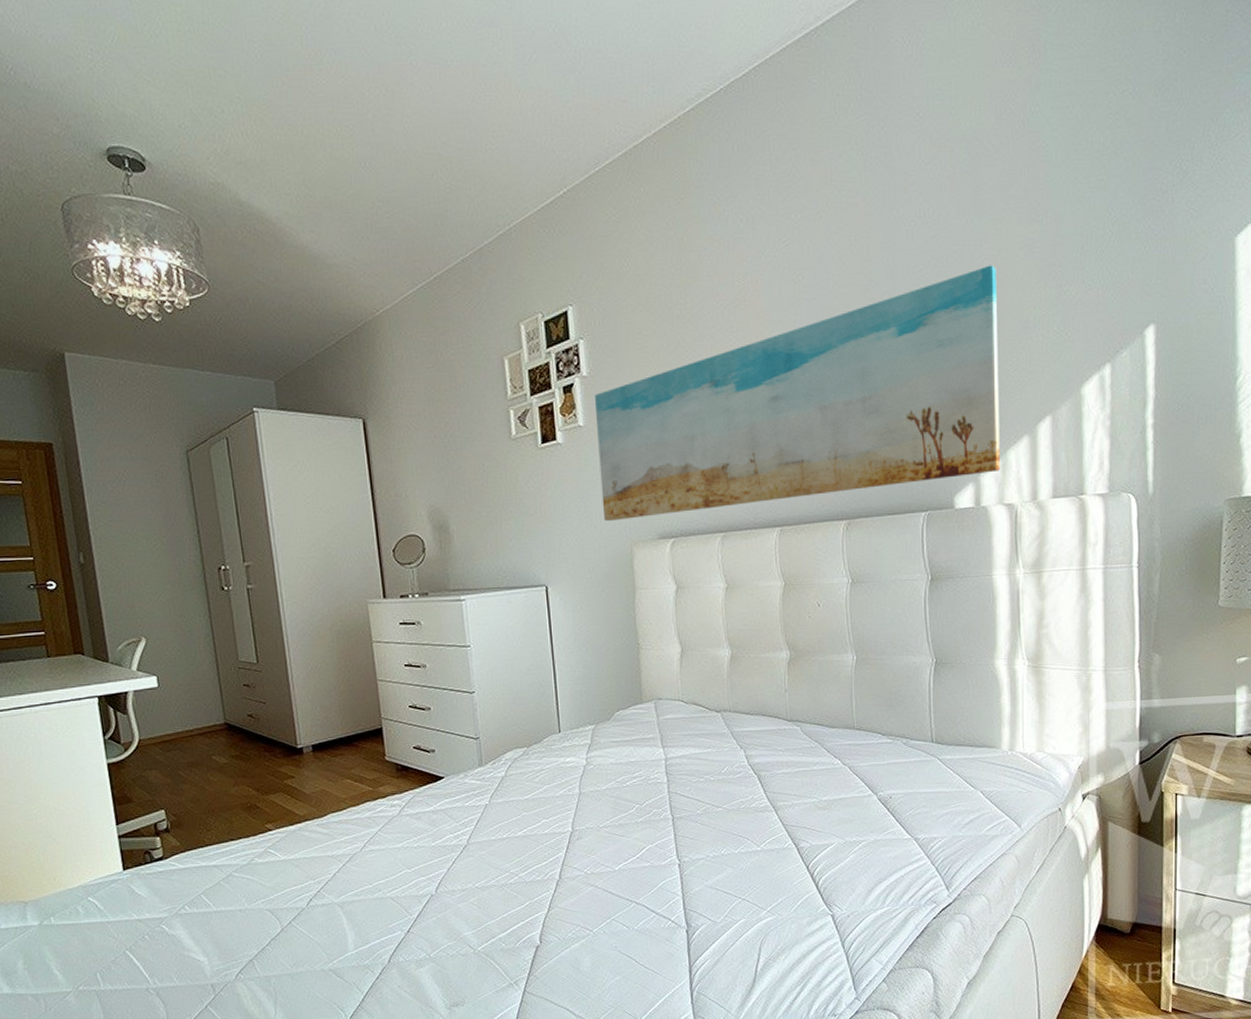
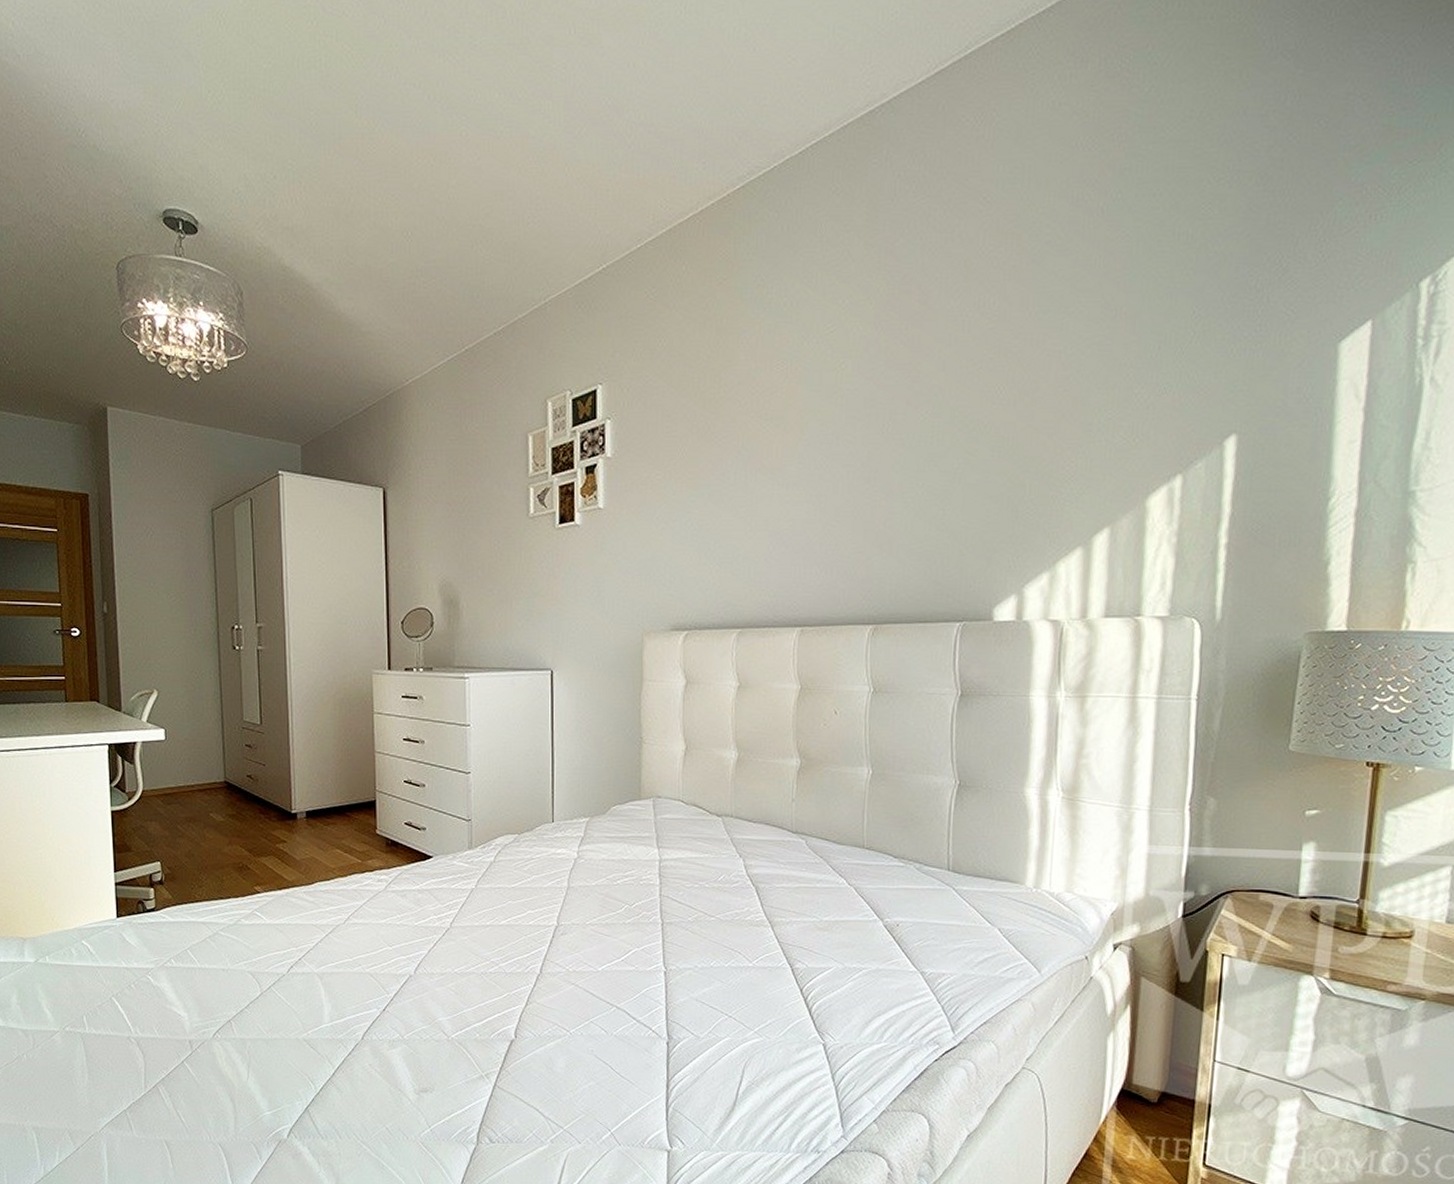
wall art: present [595,265,1001,522] -> none [616,362,1060,609]

